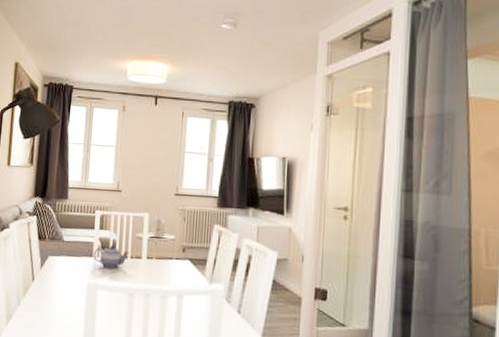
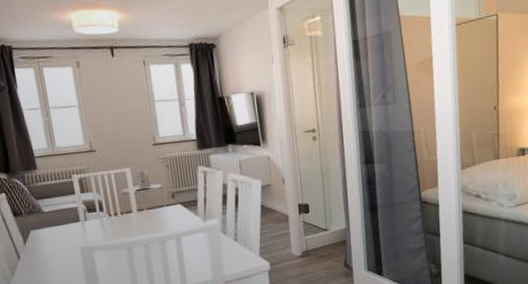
teapot: present [93,245,129,268] -> none [80,205,118,229]

